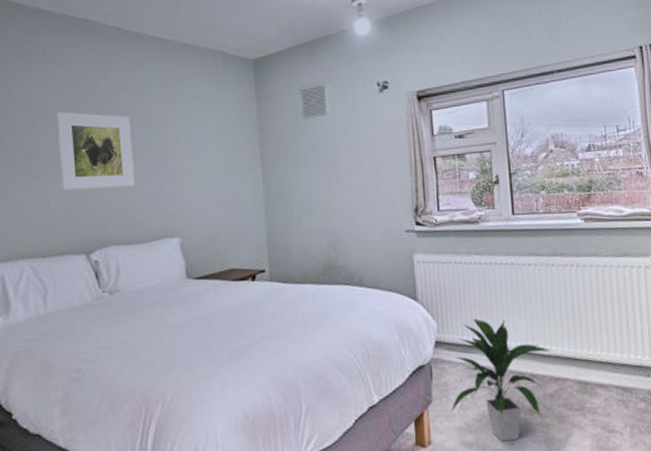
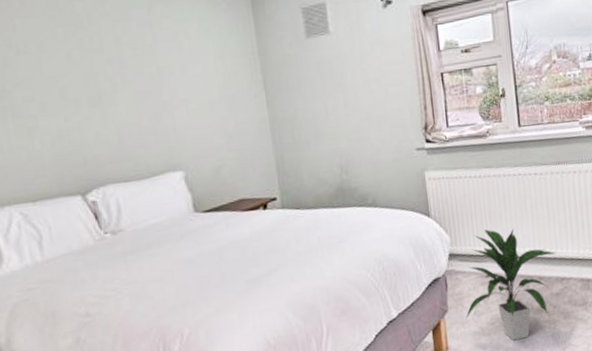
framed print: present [56,112,135,191] -> none [29,41,128,129]

